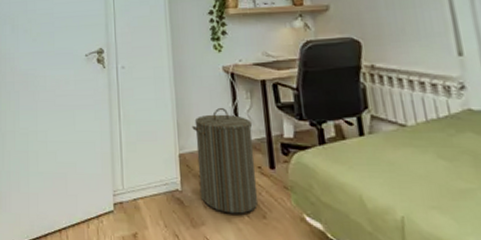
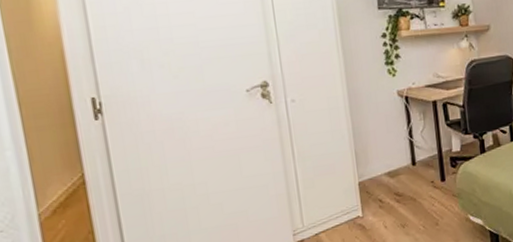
laundry hamper: present [192,108,259,214] -> none [370,132,432,228]

